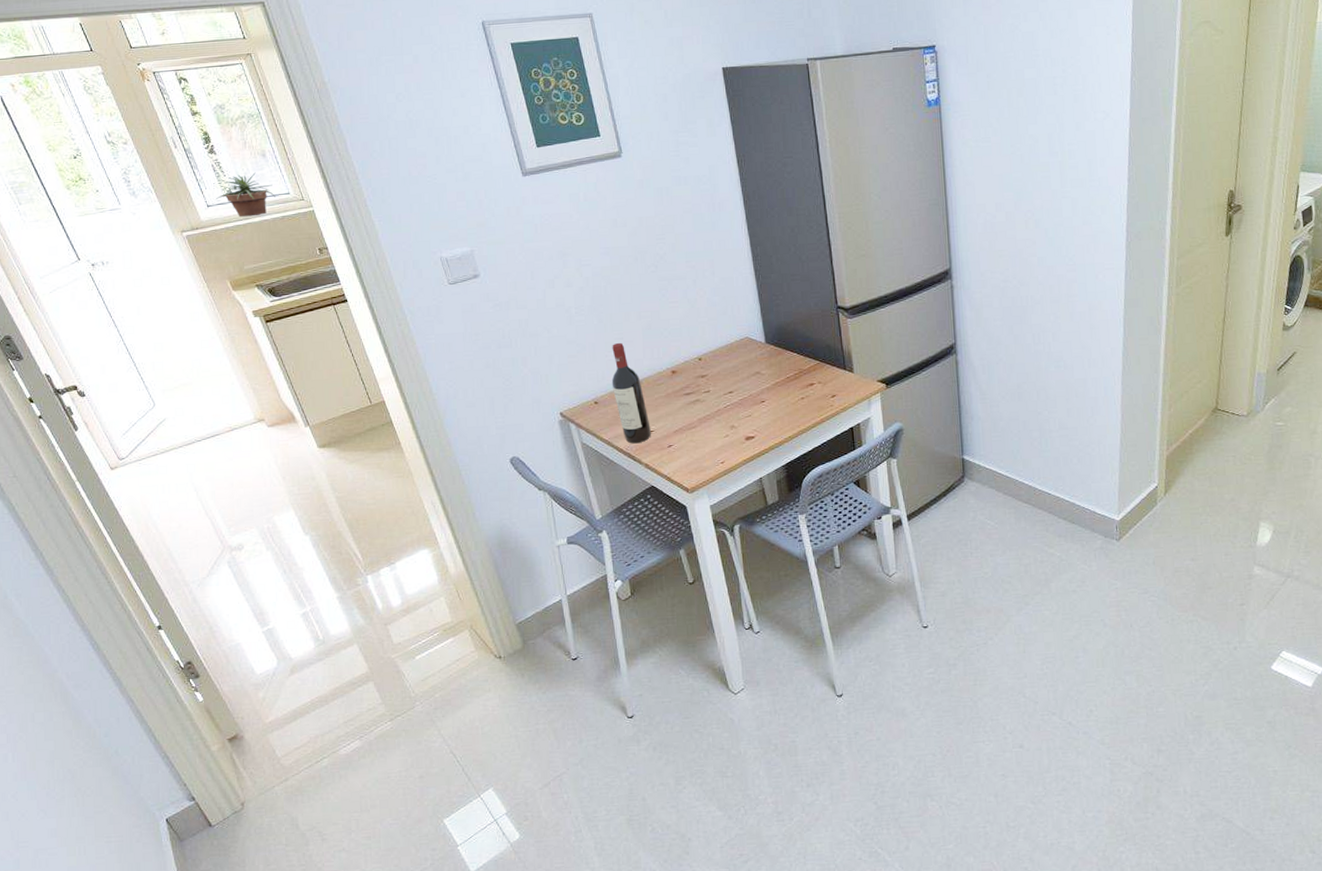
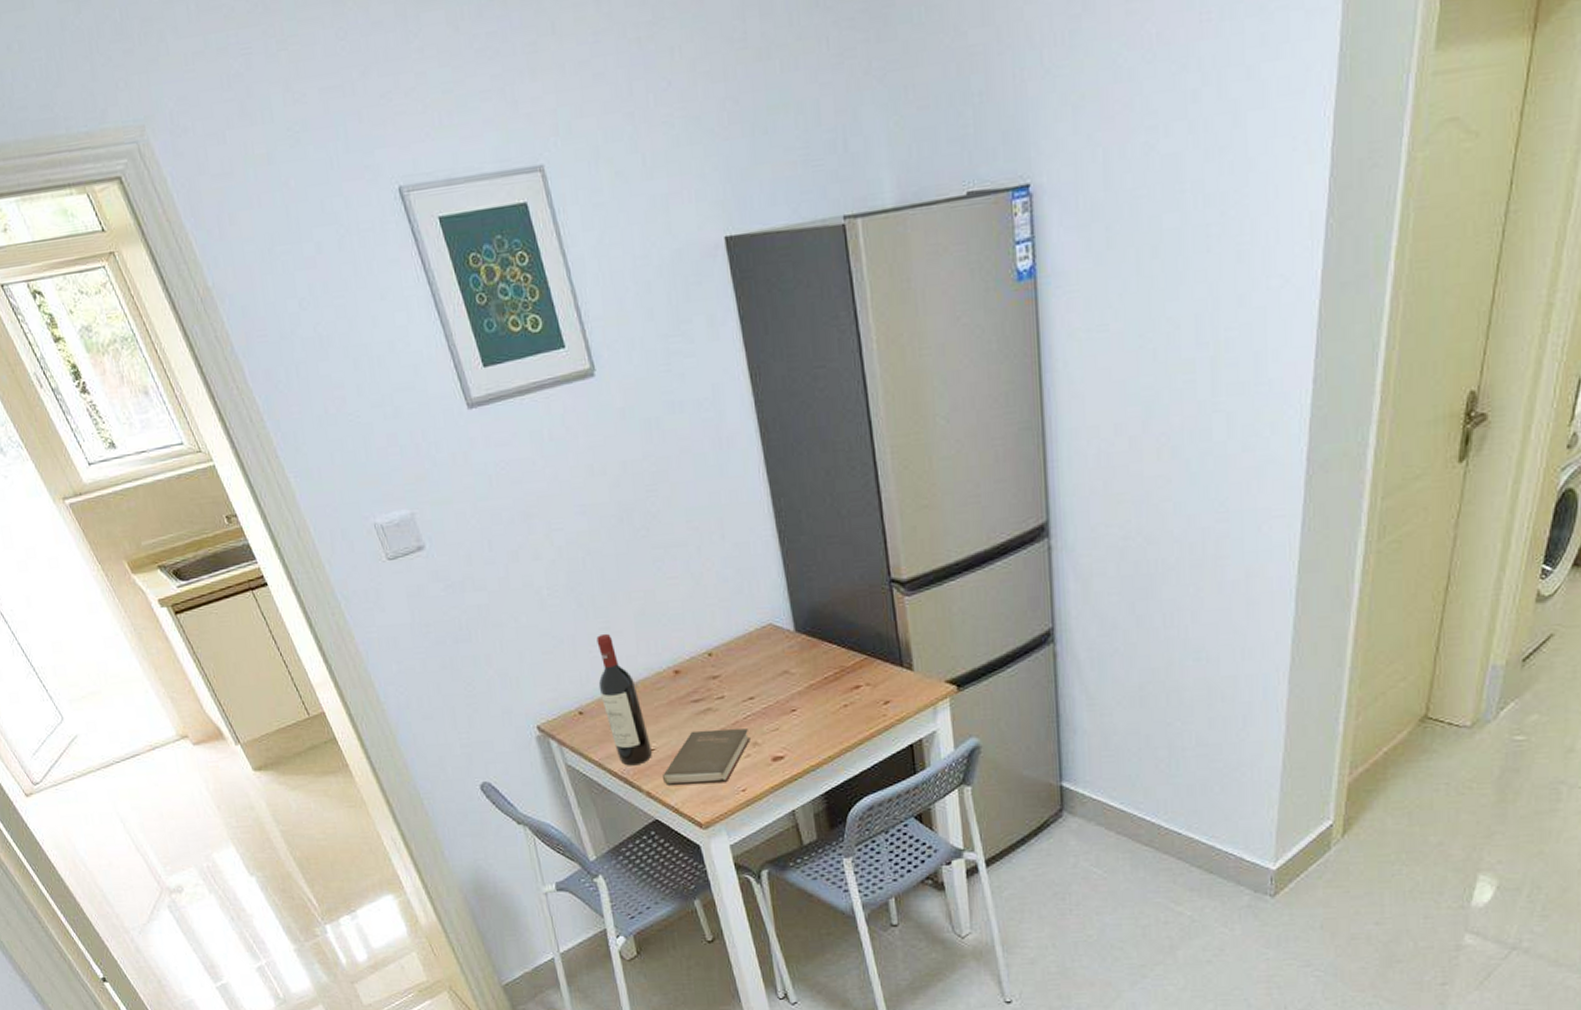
potted plant: present [216,172,277,218] -> none [97,416,168,478]
book: none [659,415,729,459] -> present [663,729,750,786]

